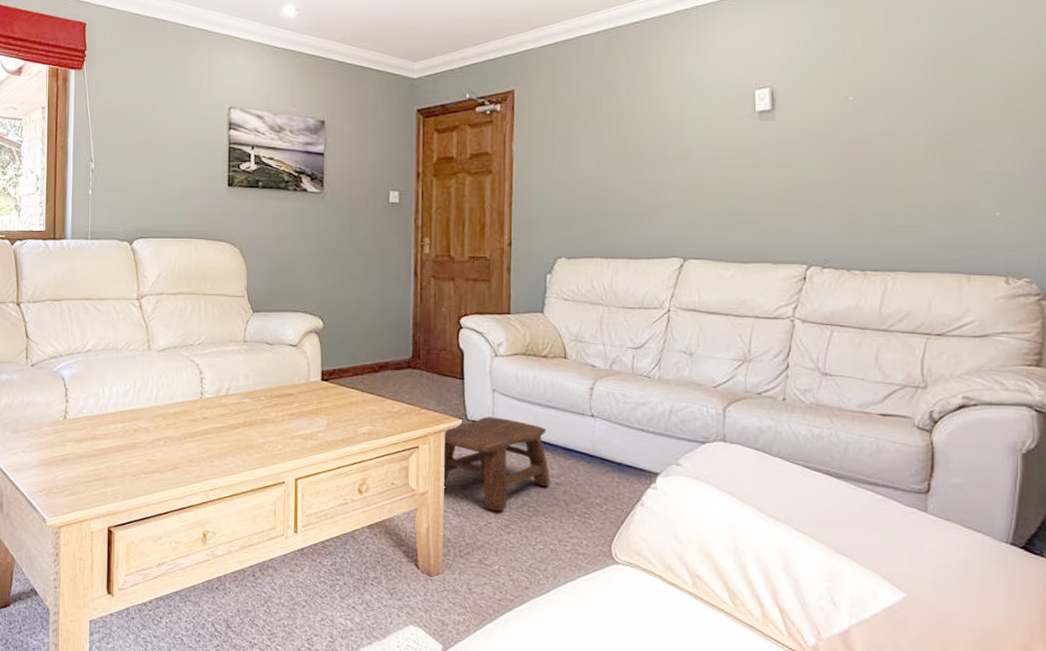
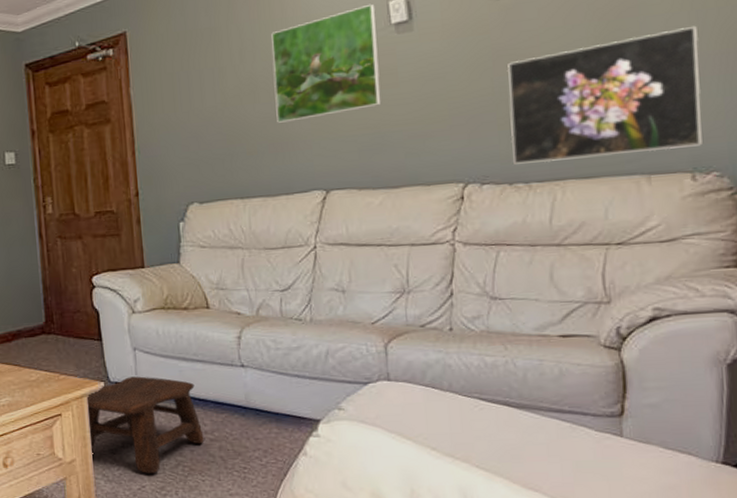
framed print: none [645,91,743,191] -> present [271,3,382,123]
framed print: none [852,144,1022,254] -> present [507,25,703,164]

